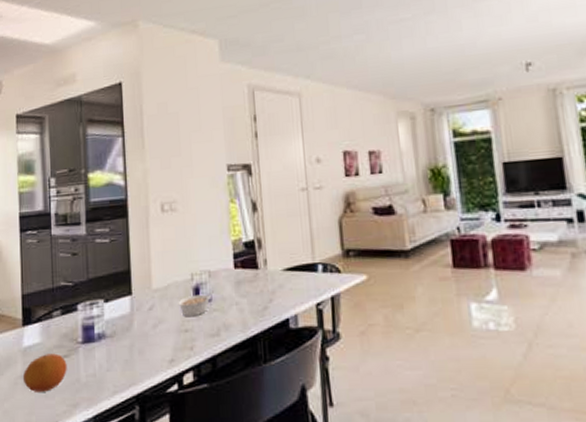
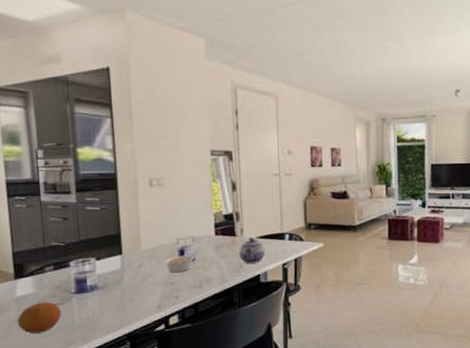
teapot: none [263,270,294,304] -> present [239,237,265,263]

